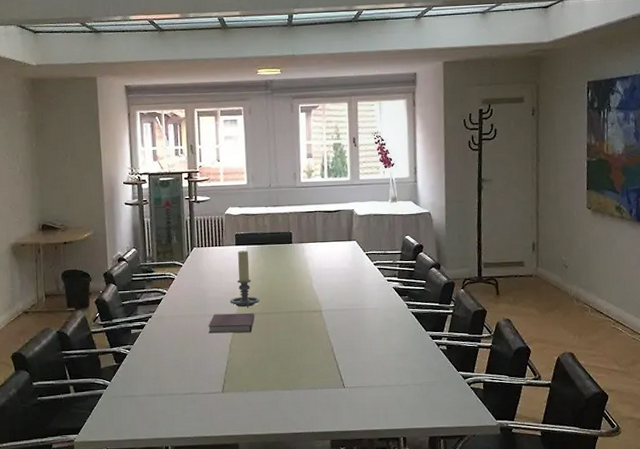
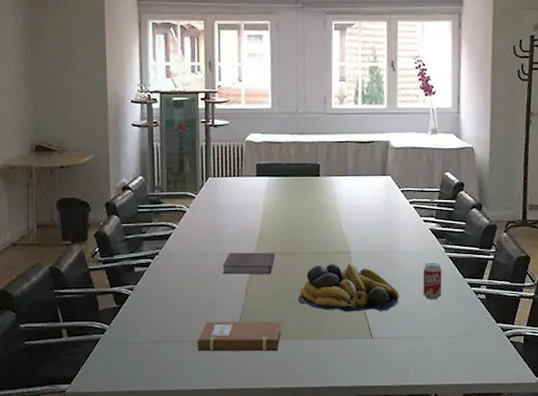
notebook: none [186,374,263,403] -> present [195,321,282,352]
candle holder: present [229,249,260,308] -> none [247,181,282,247]
fruit bowl: none [276,320,369,365] -> present [297,262,400,312]
beverage can: none [388,318,407,352] -> present [423,263,442,300]

